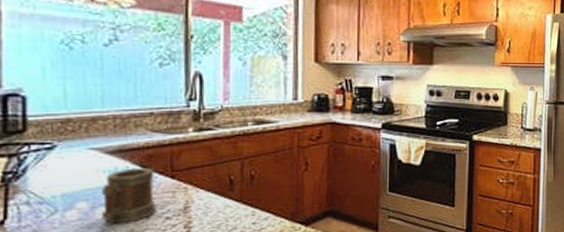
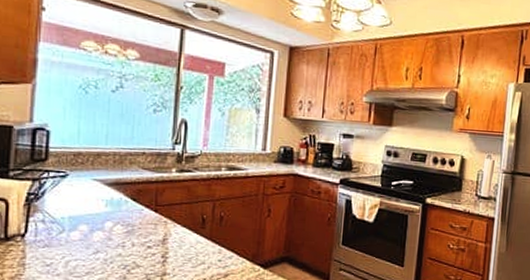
mug: present [102,167,157,224] -> none [98,199,142,247]

